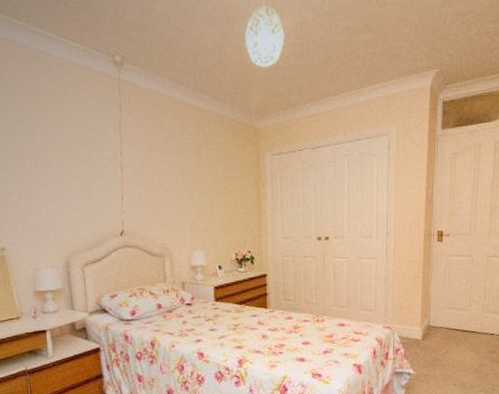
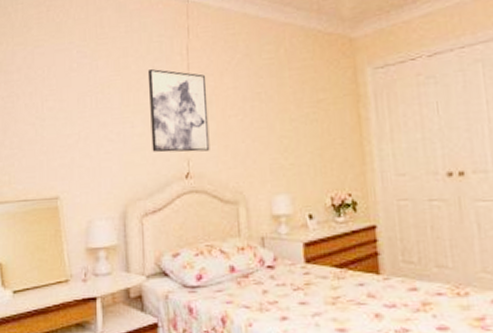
wall art: none [83,139,141,214] -> present [147,69,210,153]

